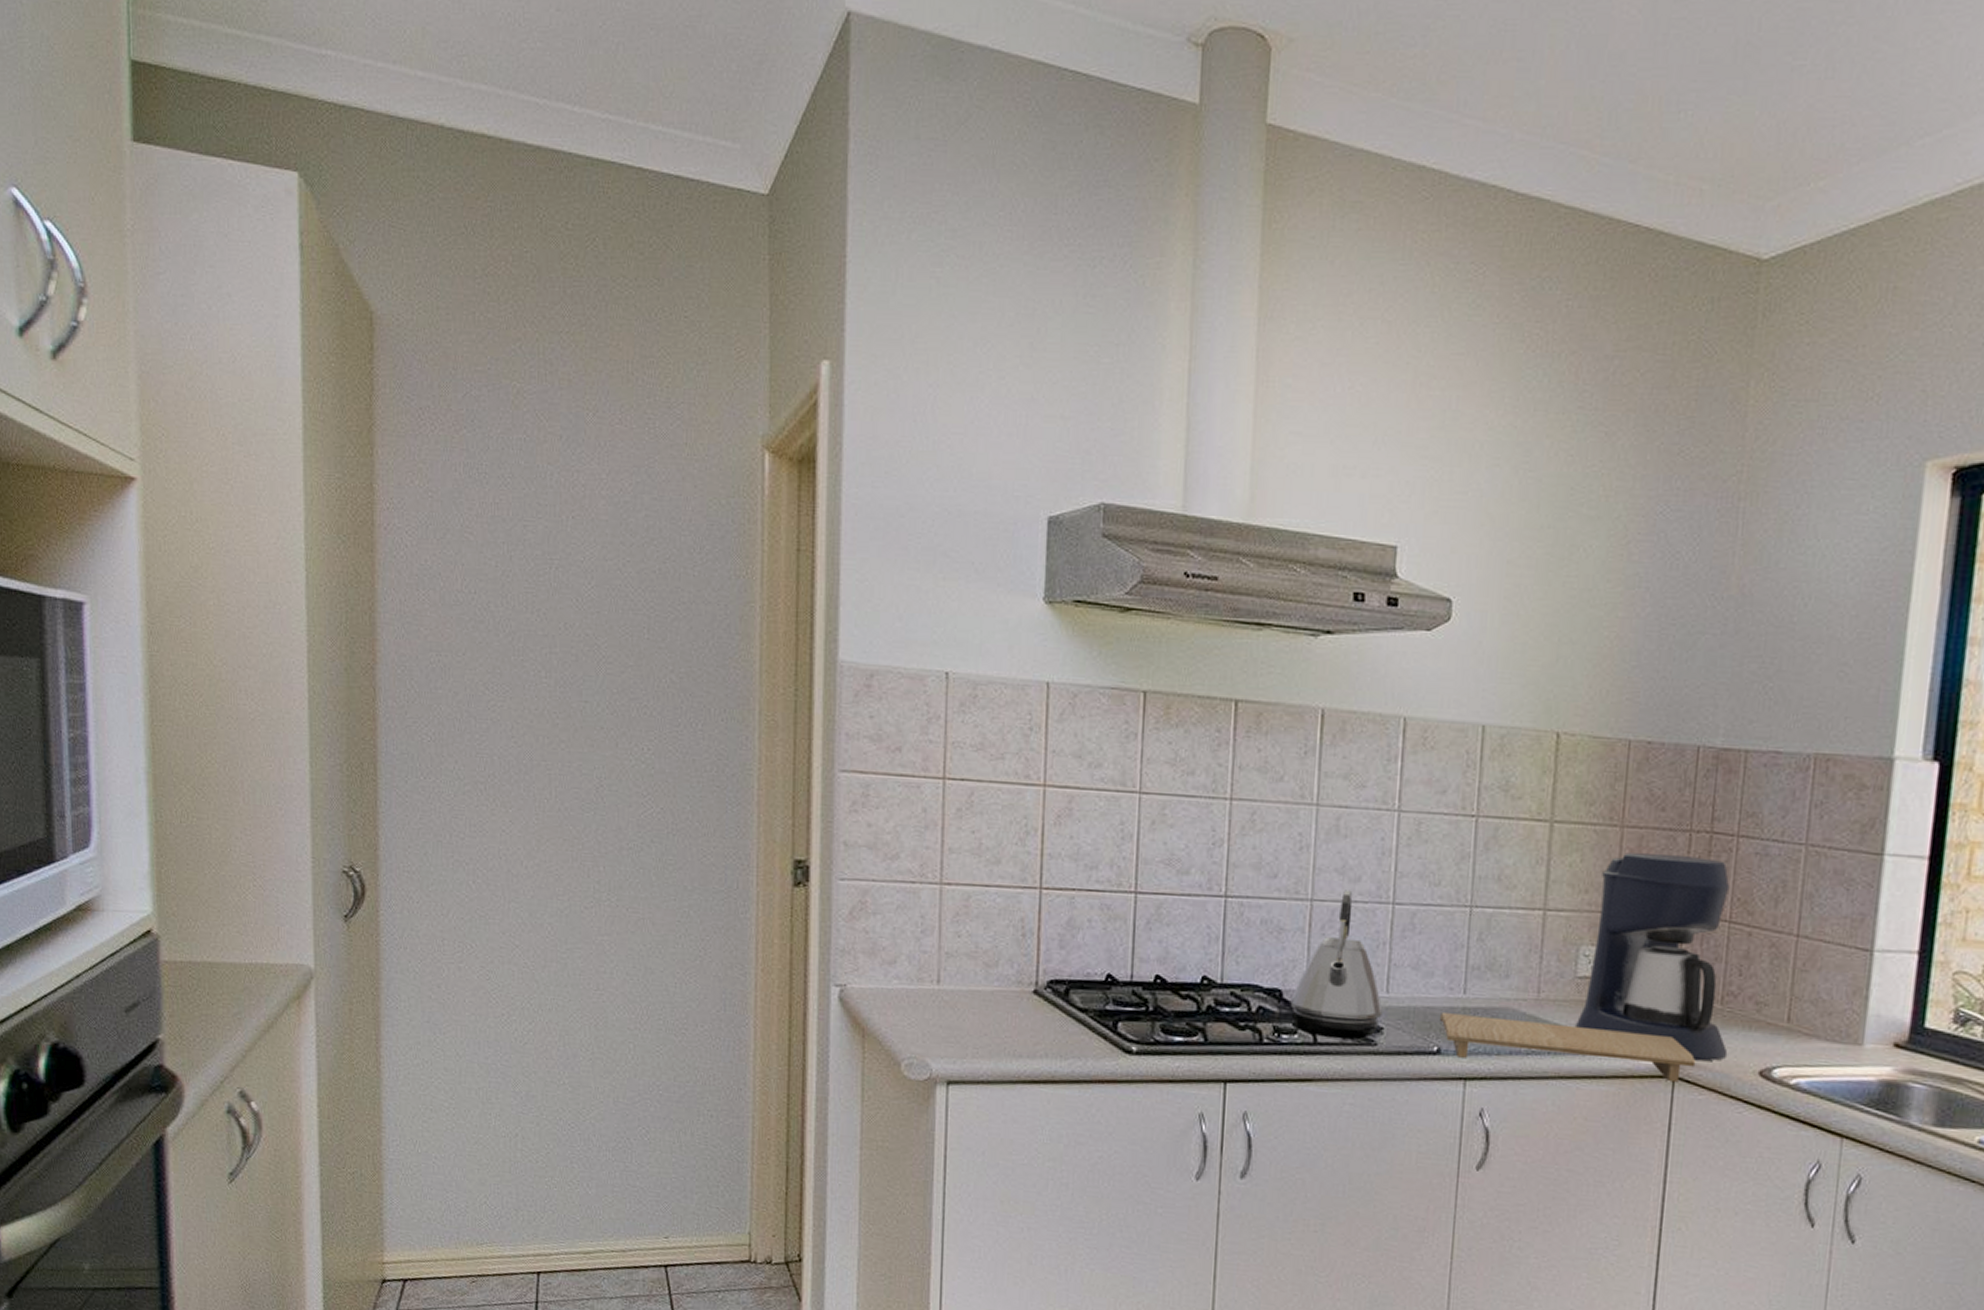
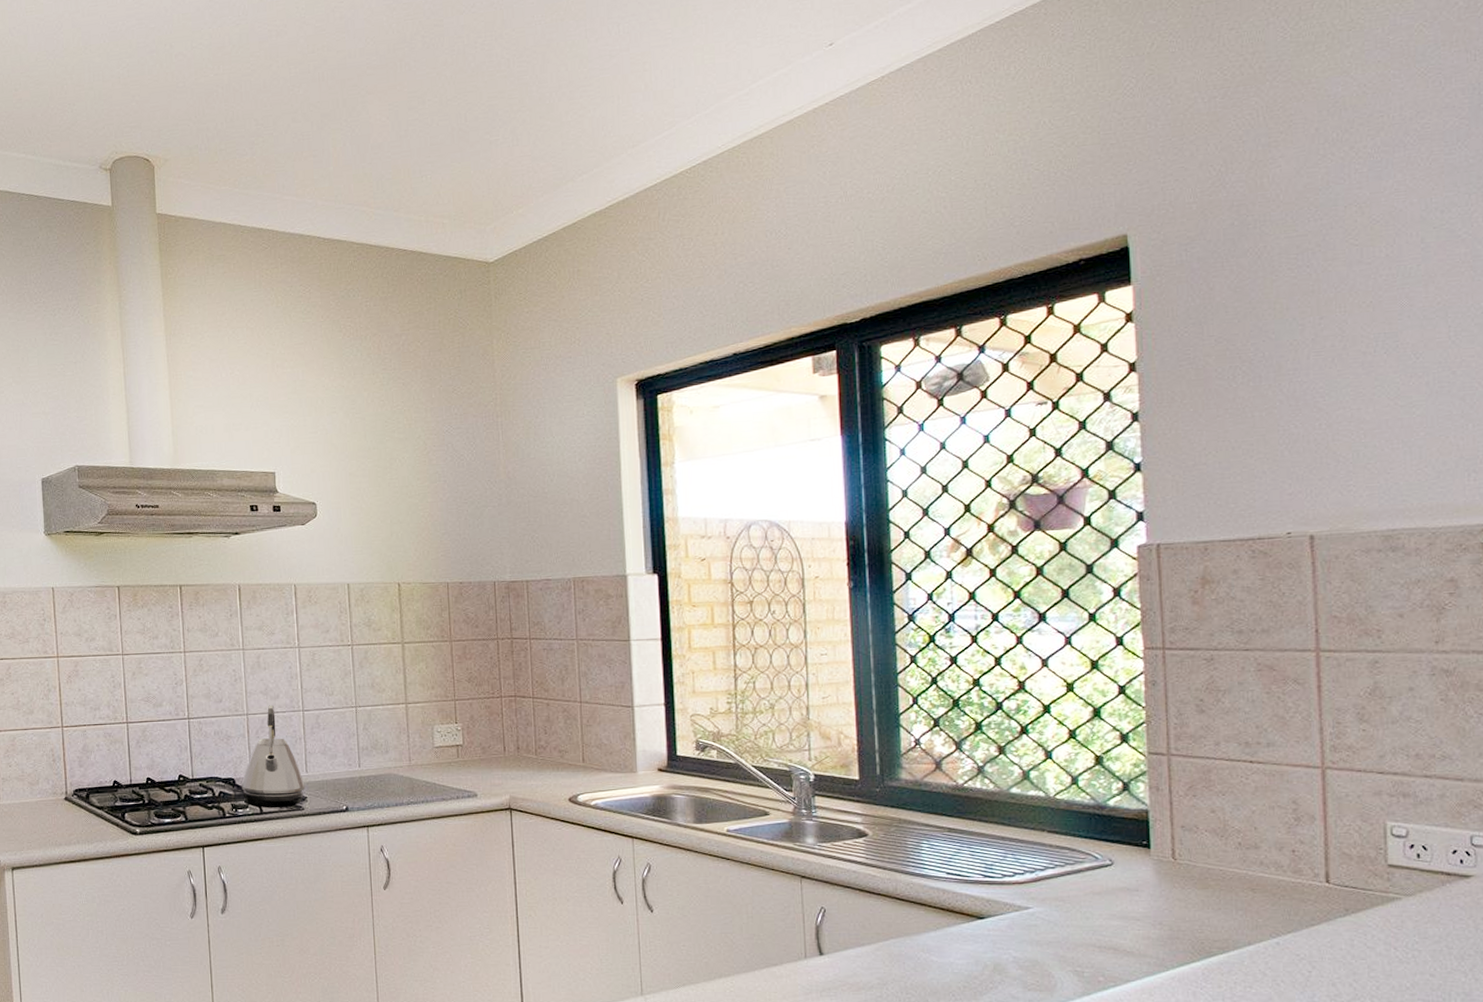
cutting board: present [1440,1013,1696,1083] -> none [345,780,525,813]
coffee maker: present [1574,853,1730,1062] -> none [438,656,545,796]

